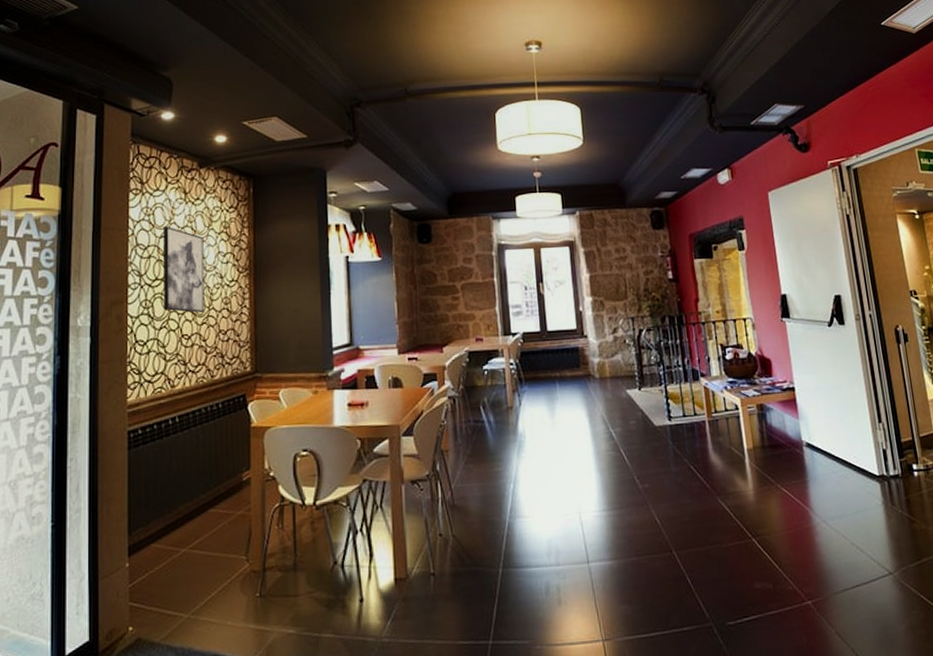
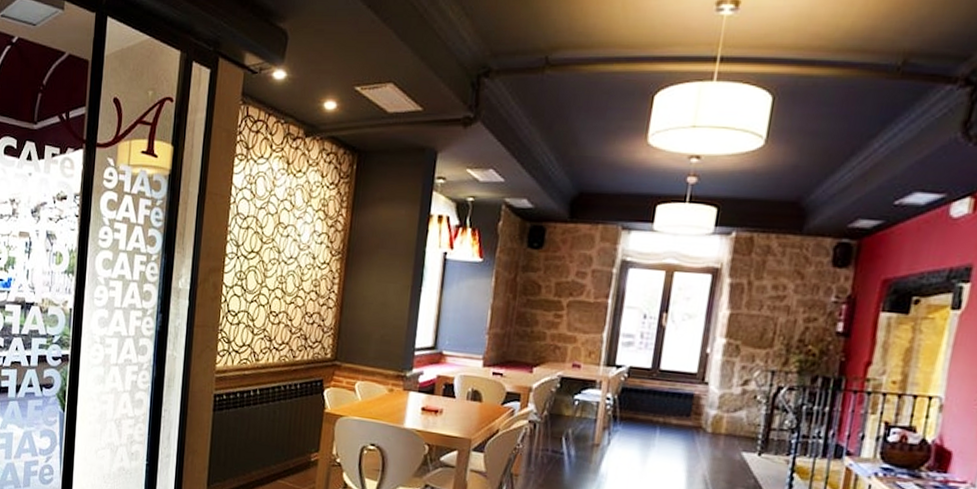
wall art: present [164,227,205,314] -> none [256,198,301,293]

